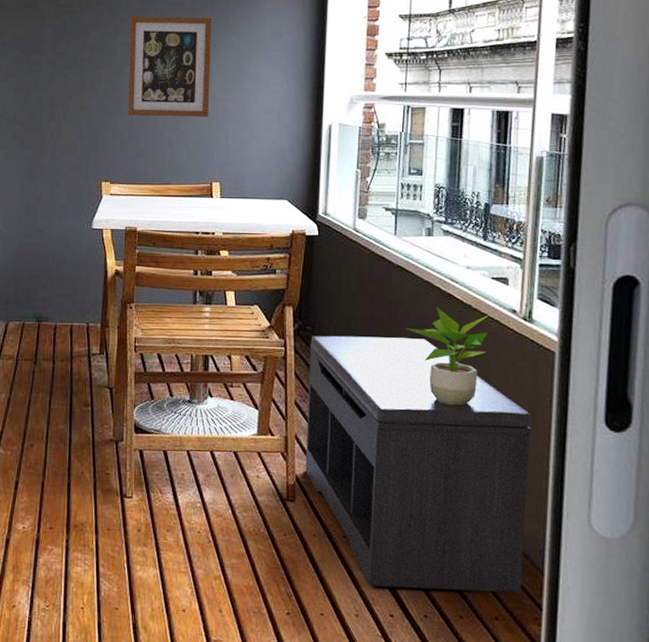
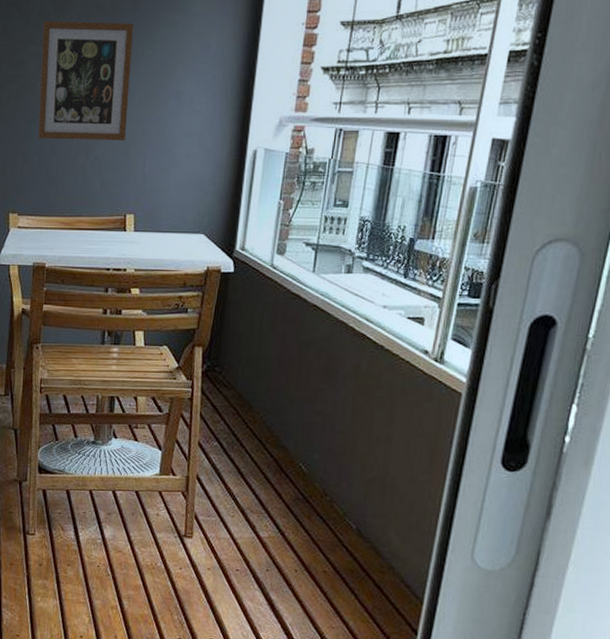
bench: present [305,335,532,594] -> none [204,376,430,620]
potted plant: present [405,307,491,406] -> none [315,348,402,447]

